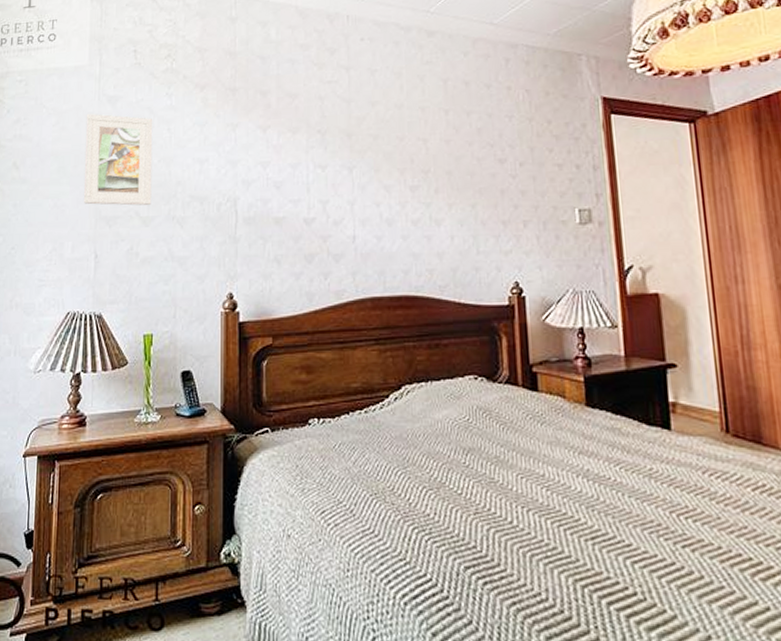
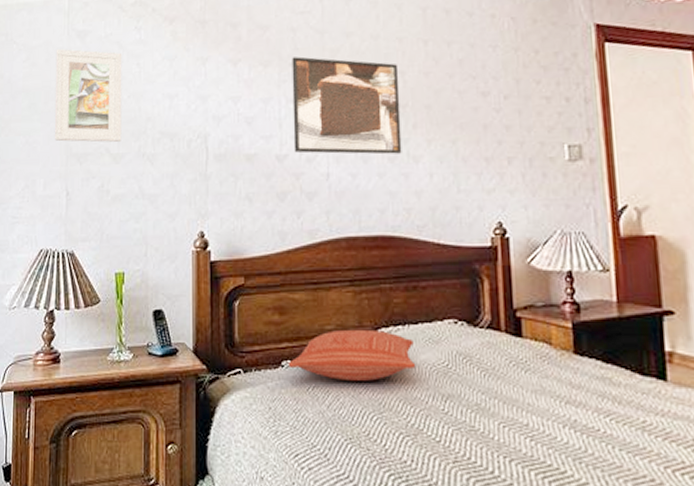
pillow: none [314,386,439,437] -> present [288,329,416,381]
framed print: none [319,124,425,218] -> present [292,56,402,155]

